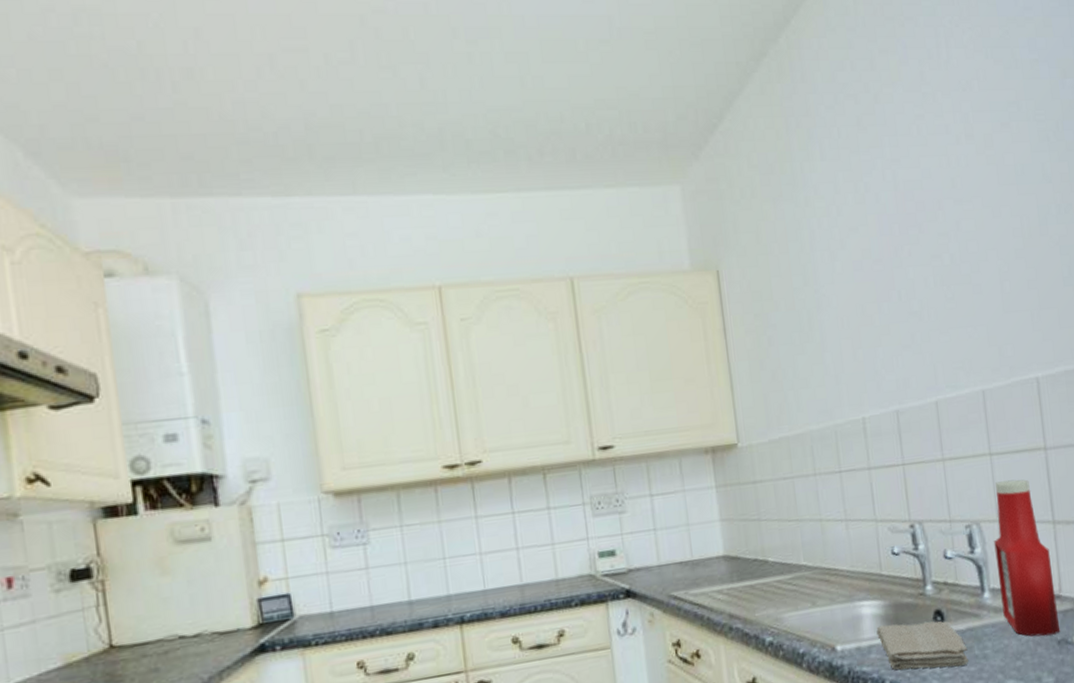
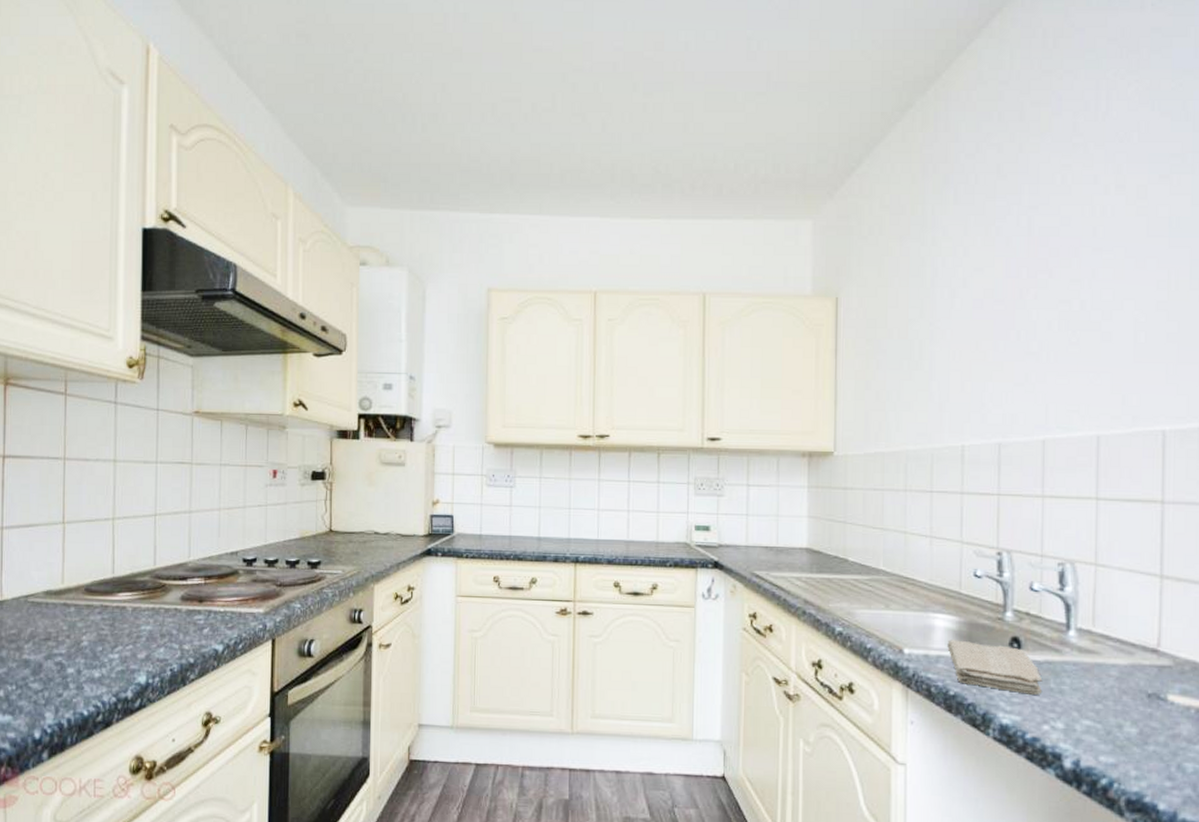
ketchup bottle: present [994,479,1060,637] -> none [1087,527,1152,687]

